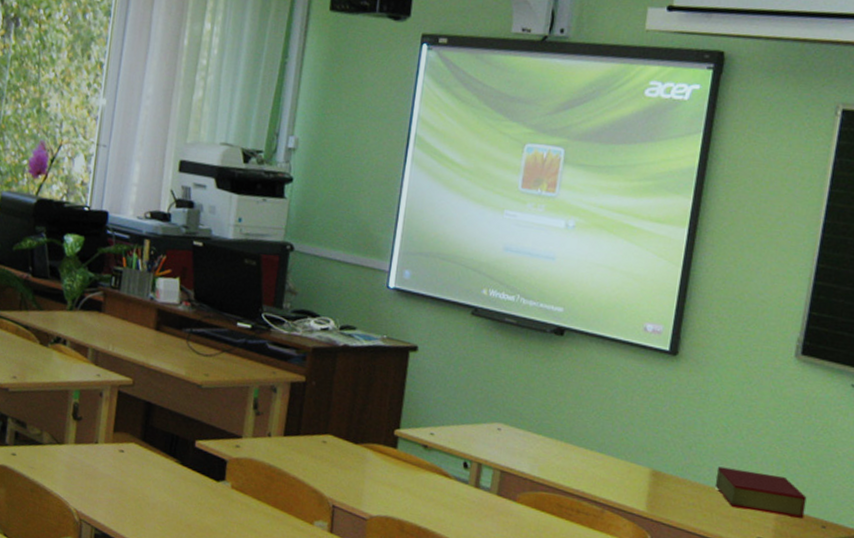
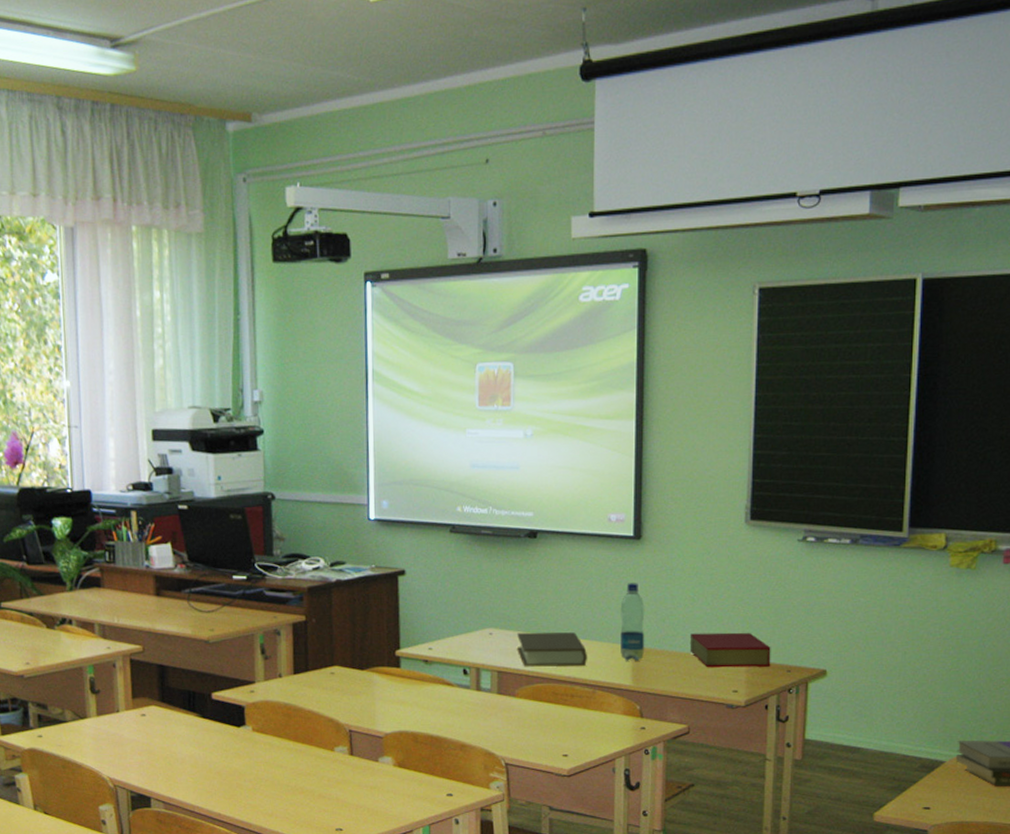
book: none [525,433,601,481] -> present [517,632,587,667]
bottle: none [637,400,672,487] -> present [620,583,645,662]

